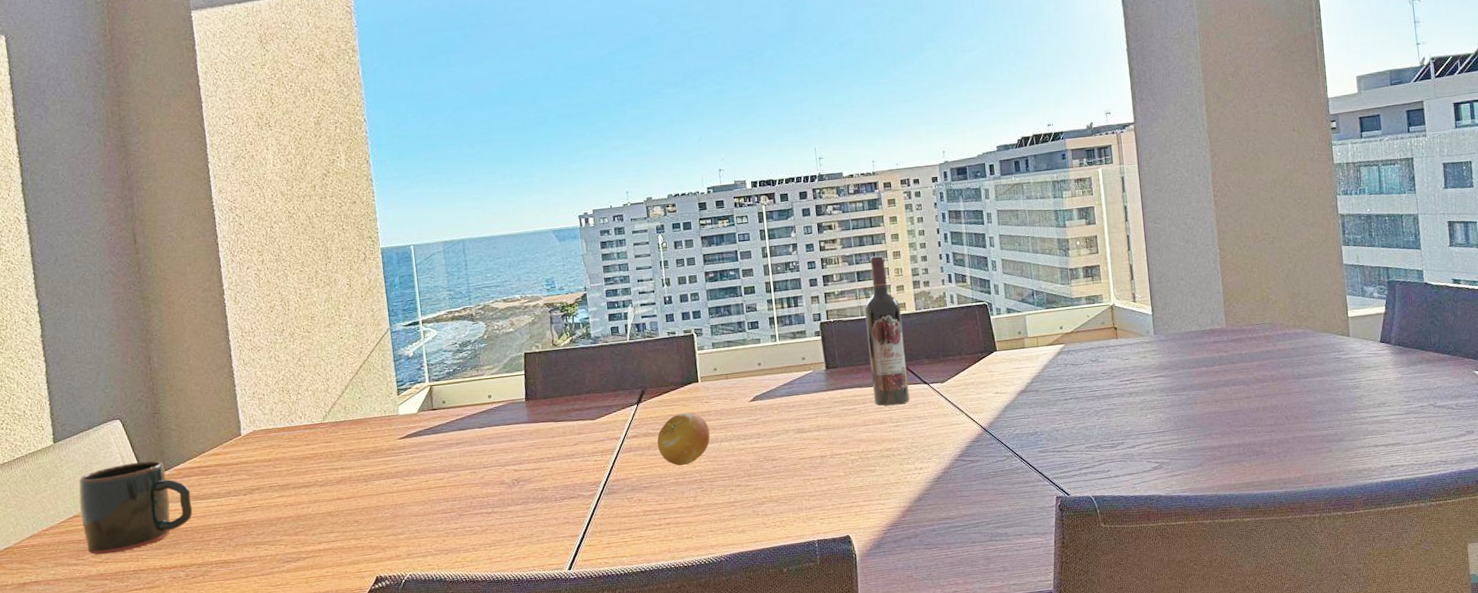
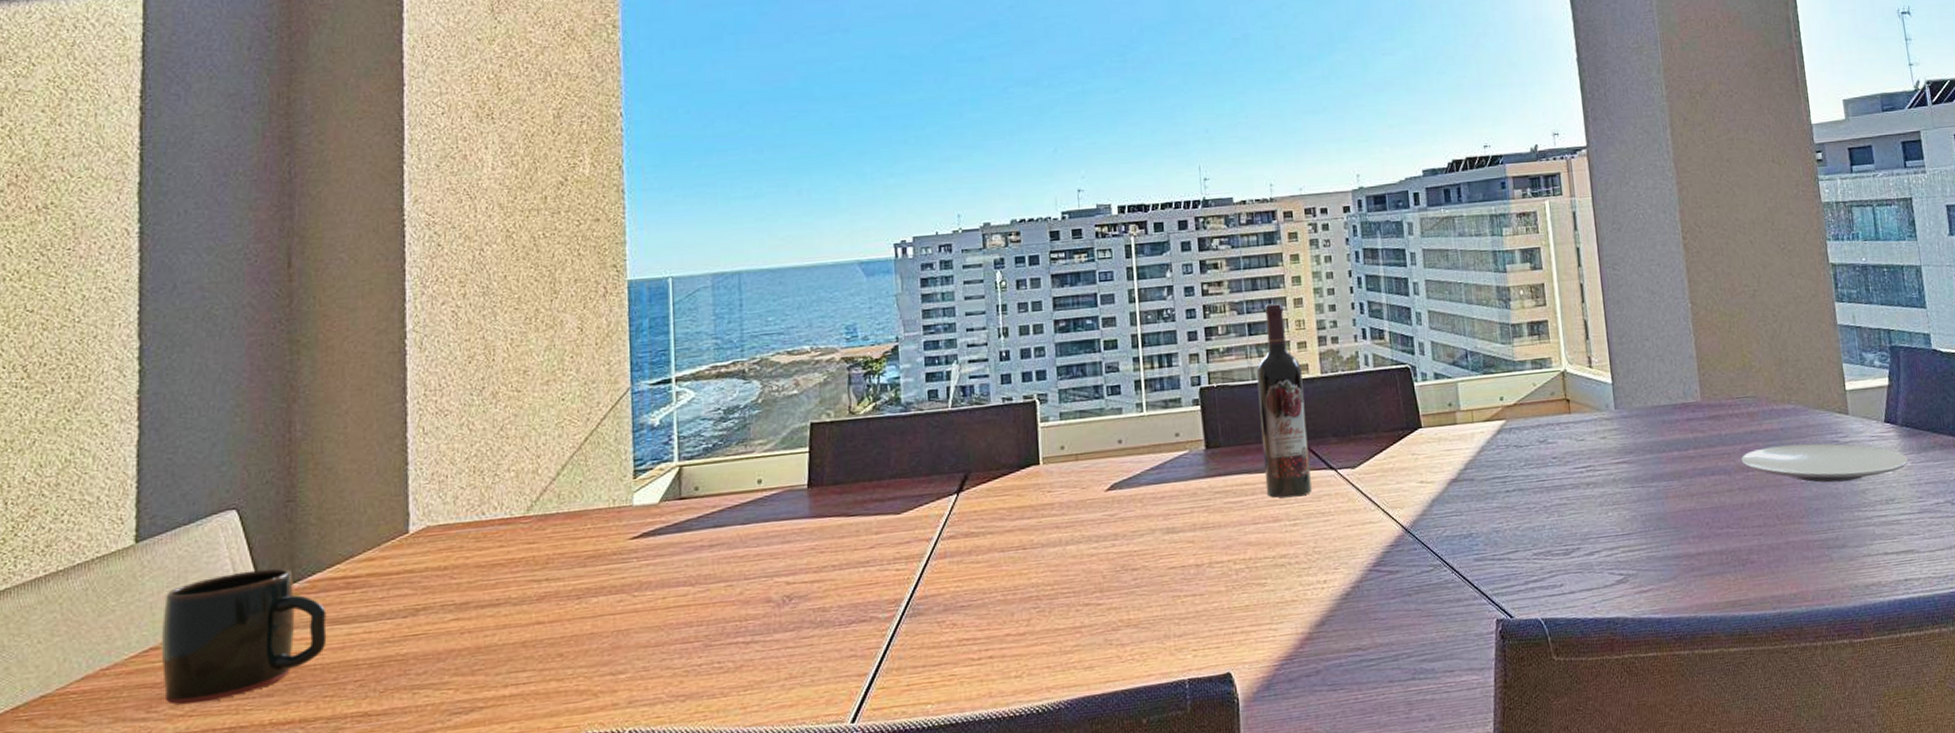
fruit: present [657,413,710,466] -> none [982,505,1052,578]
plate: none [1258,359,1399,391] -> present [1741,443,1909,483]

